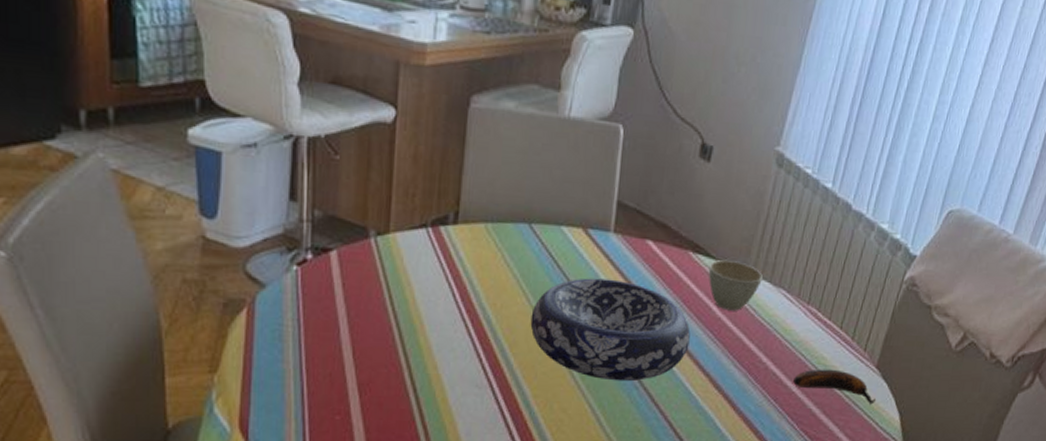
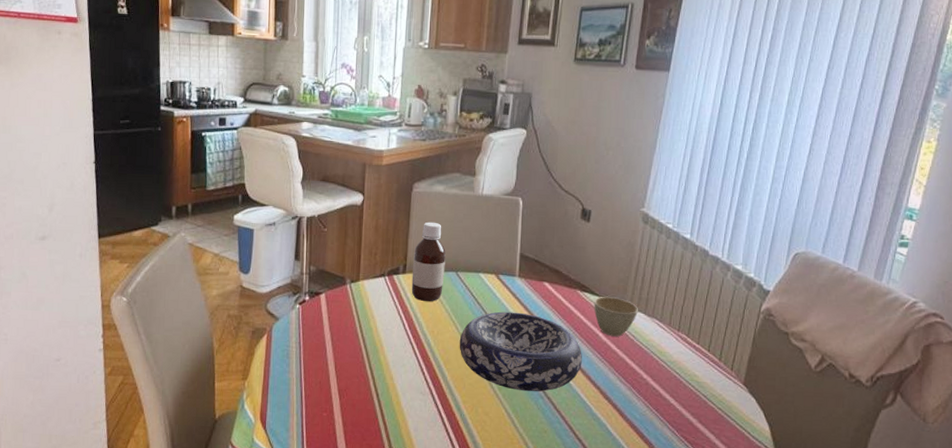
bottle: none [465,152,516,264] -> present [411,222,446,302]
banana: present [793,369,877,405] -> none [671,385,747,417]

